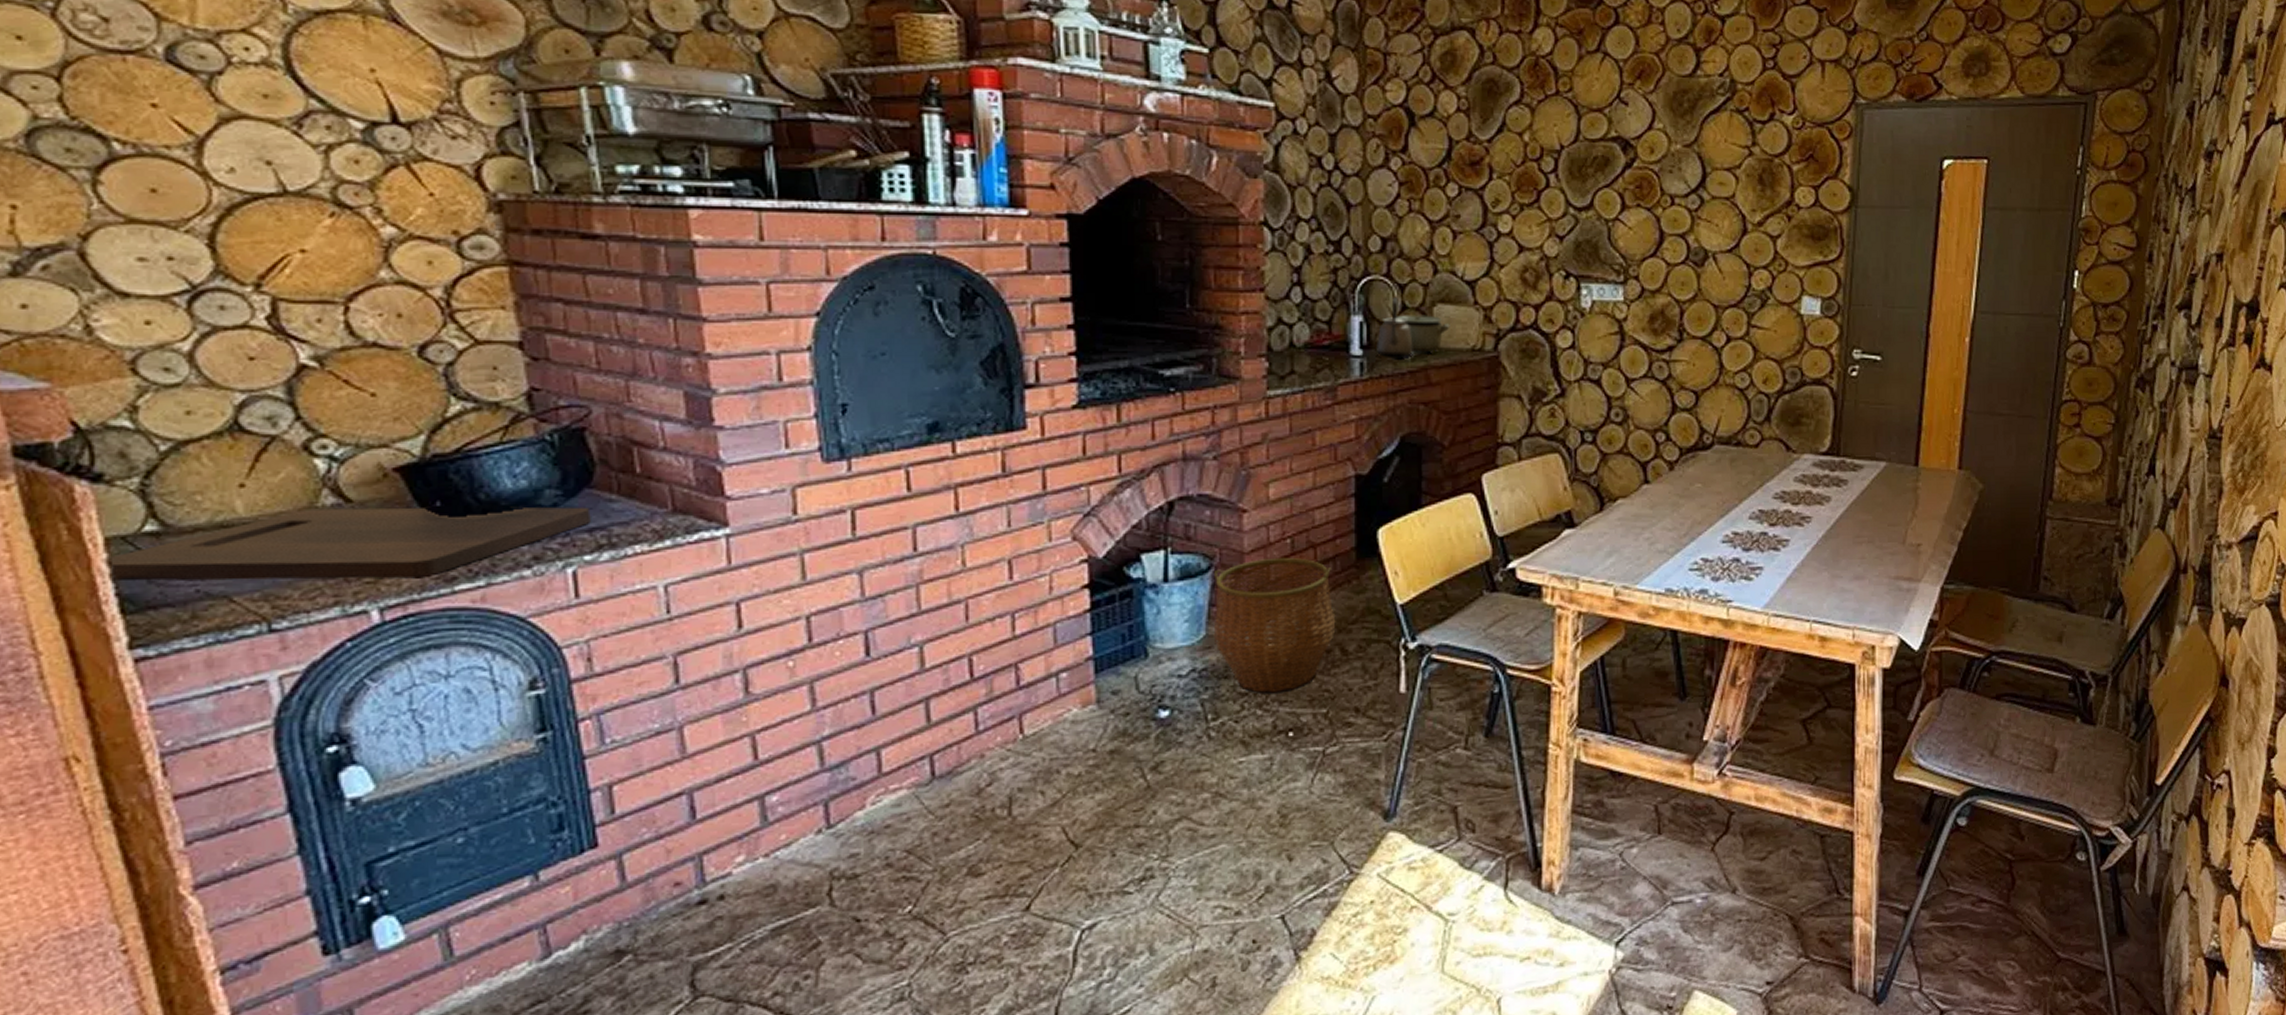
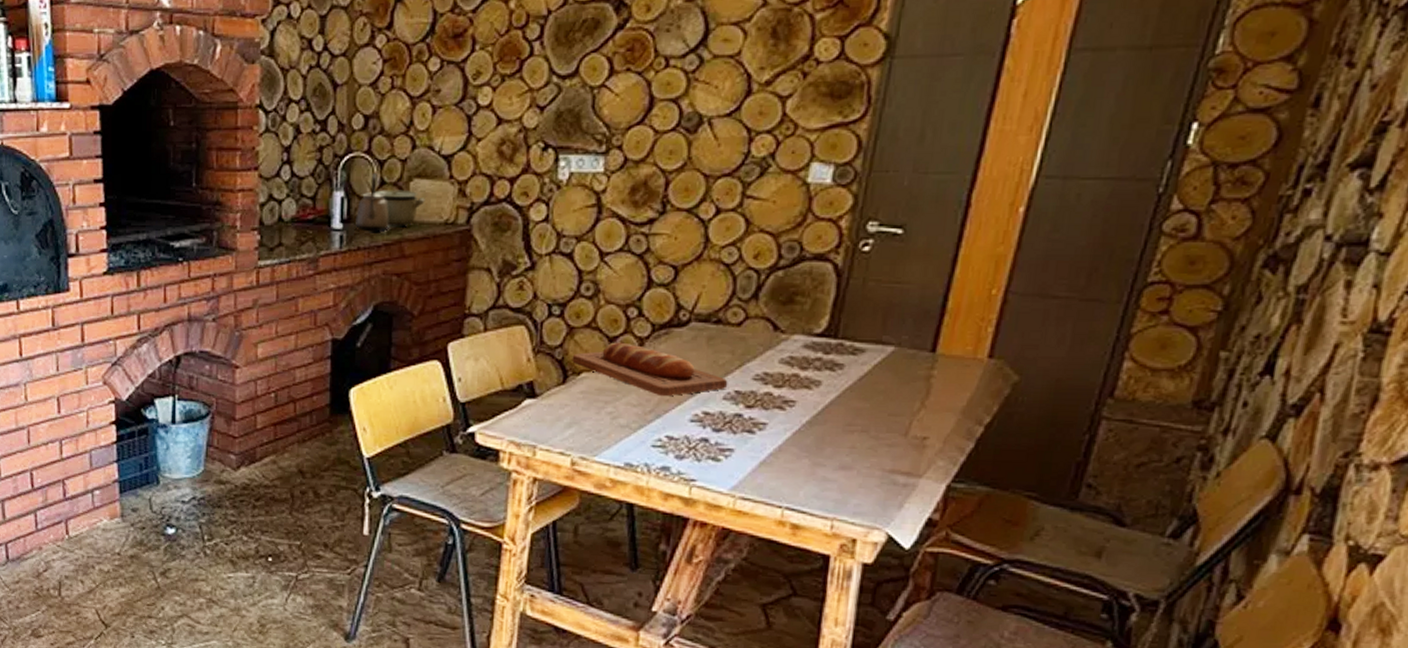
basket: present [1213,558,1336,695] -> none [210,409,311,525]
bread loaf: none [1607,467,1752,519] -> present [572,342,728,397]

